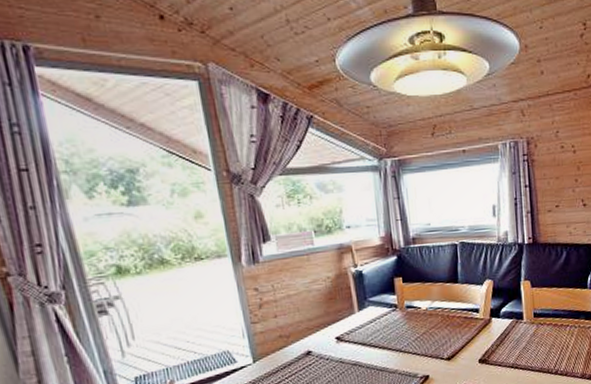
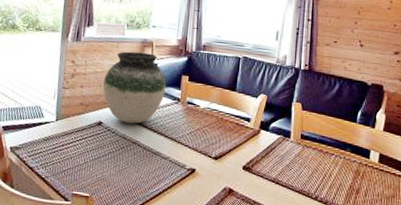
vase: none [301,260,379,346] -> present [103,51,166,124]

